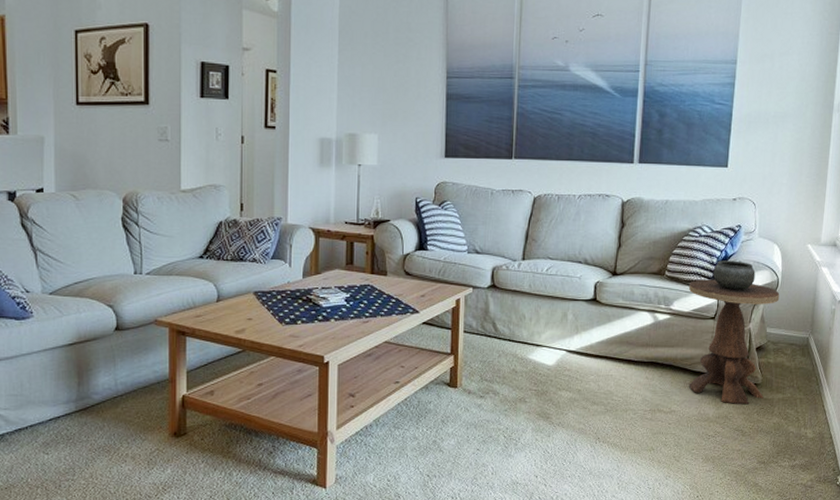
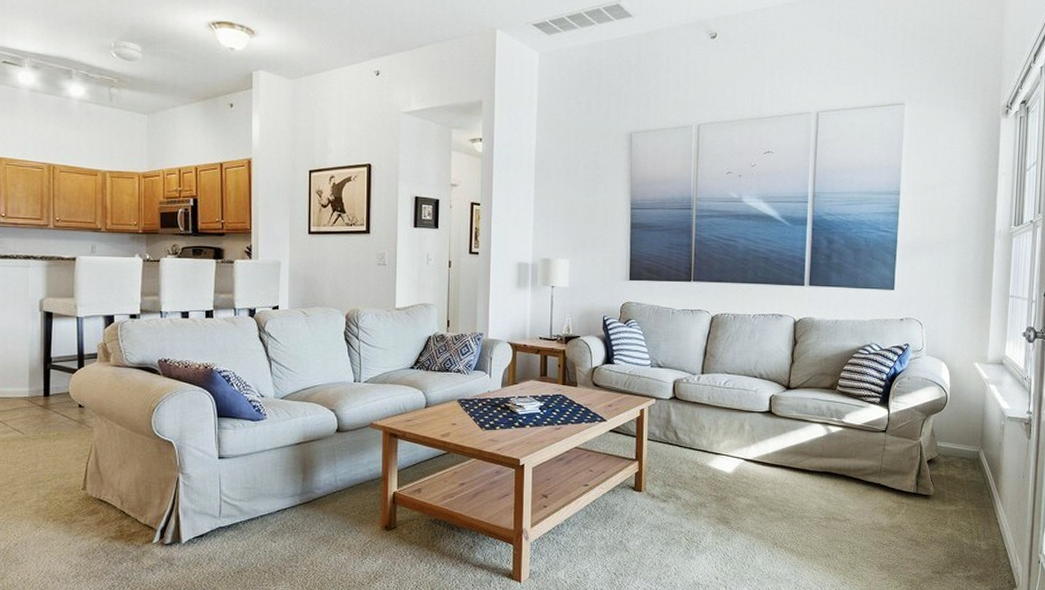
side table: present [688,260,780,405] -> none [860,377,949,515]

